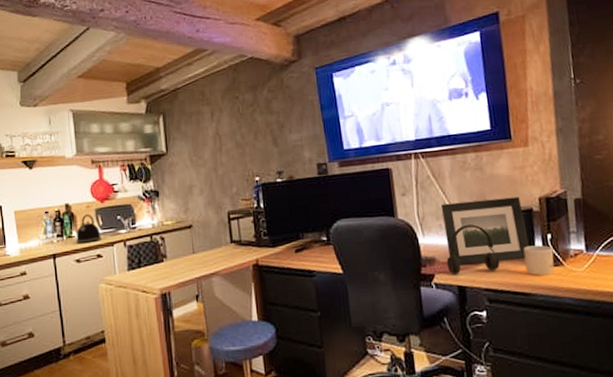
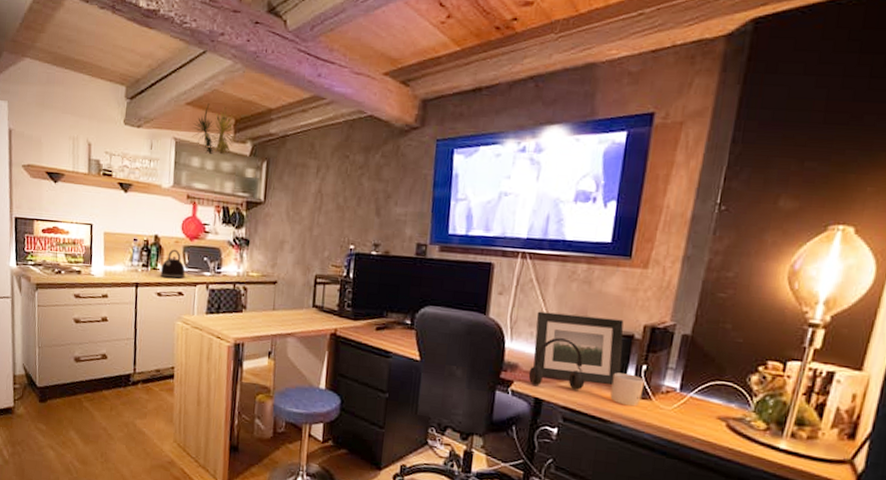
plant: none [87,73,132,119] -> present [191,103,237,155]

